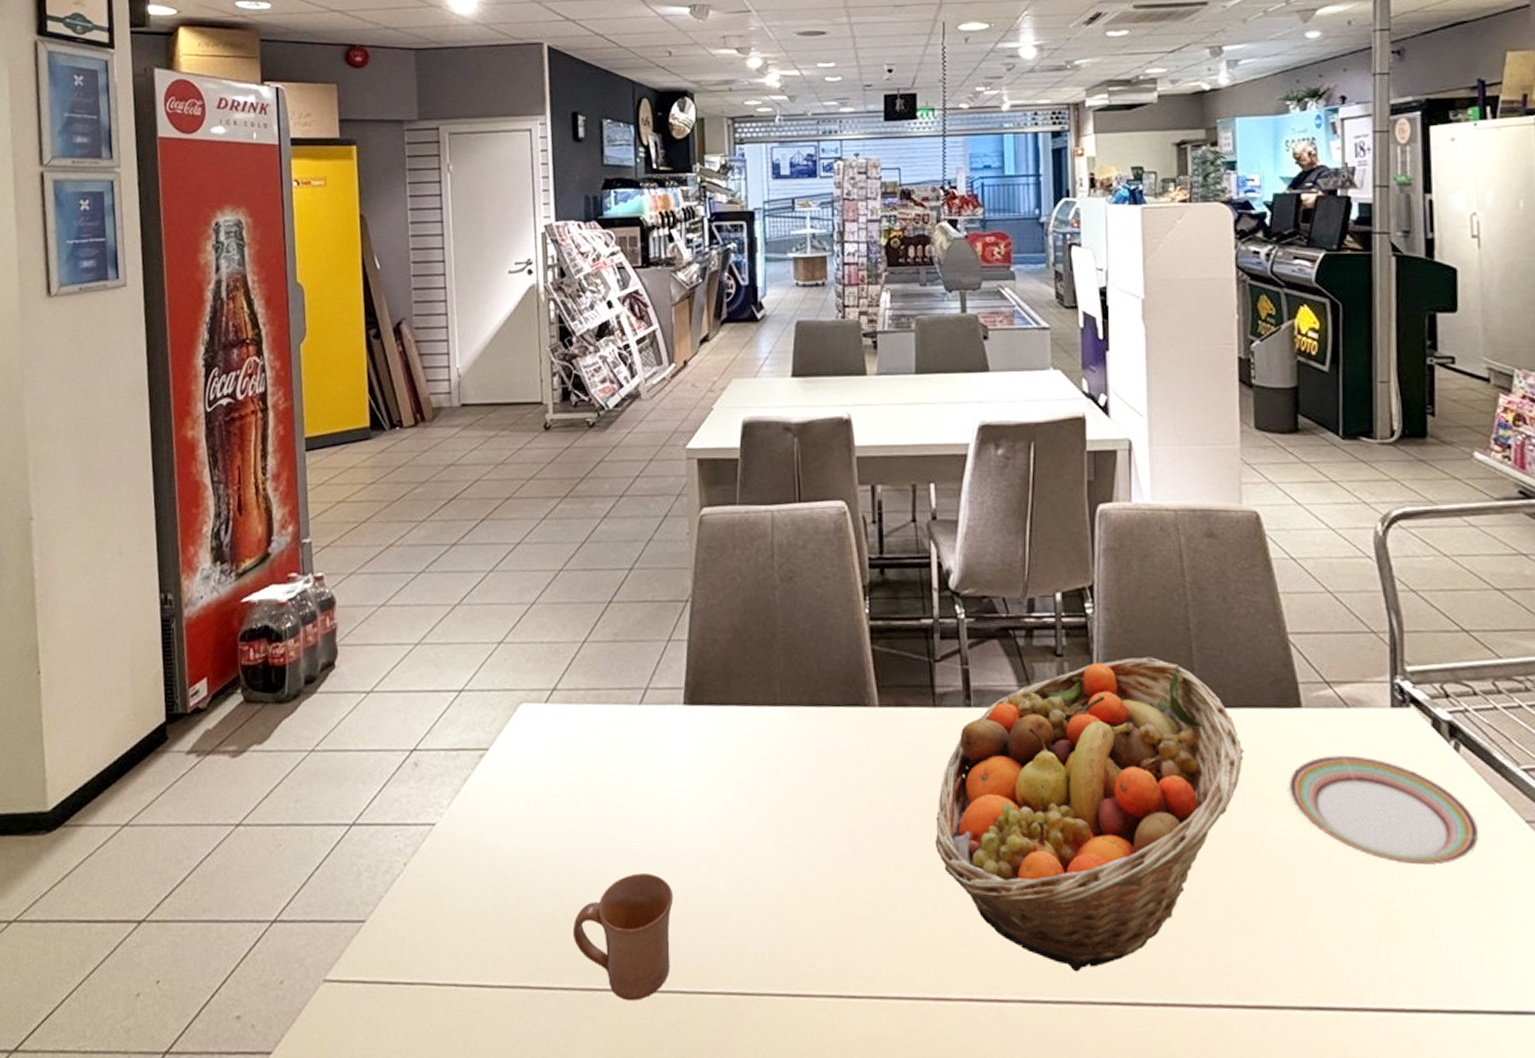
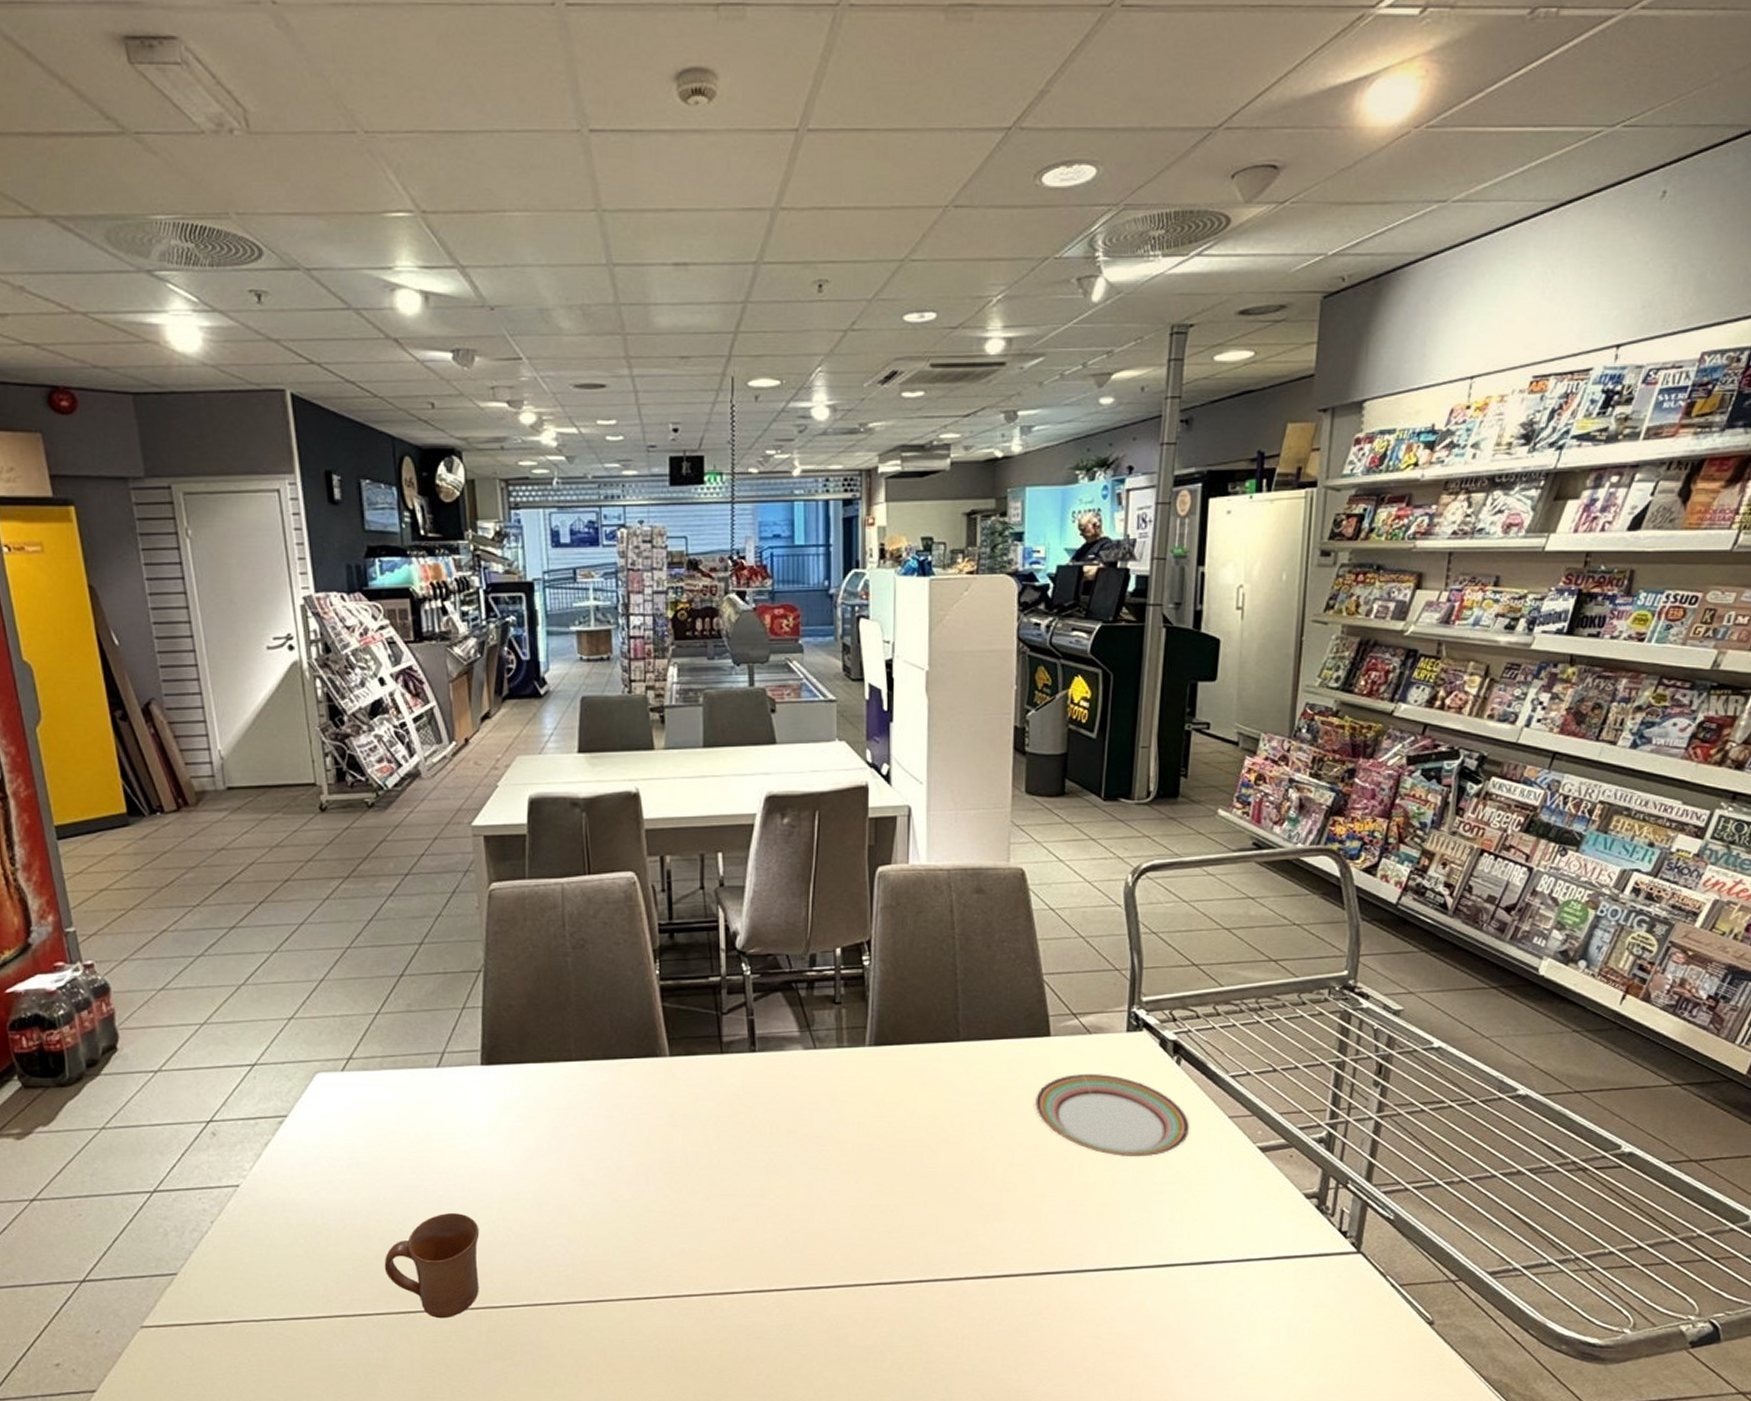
fruit basket: present [935,657,1244,973] -> none [722,1000,998,1263]

